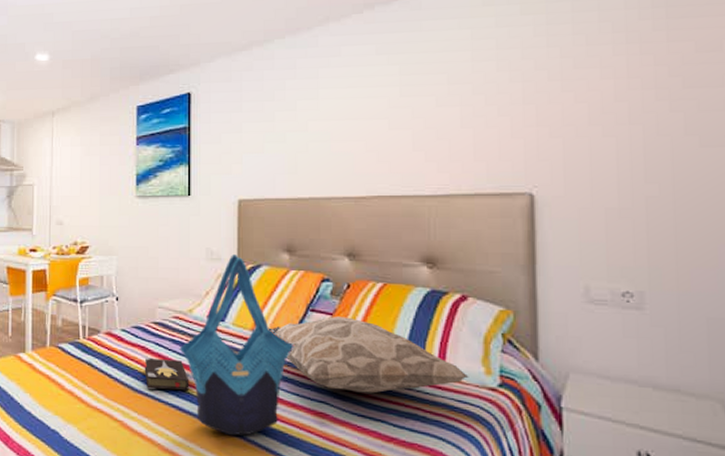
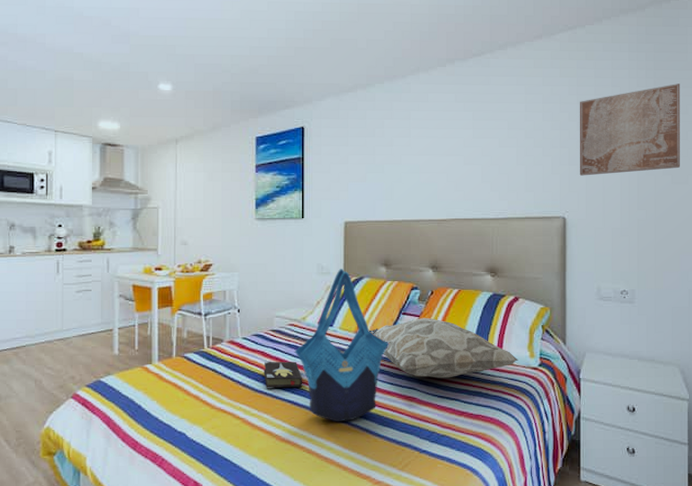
wall art: none [550,11,714,140] -> present [579,84,681,176]

